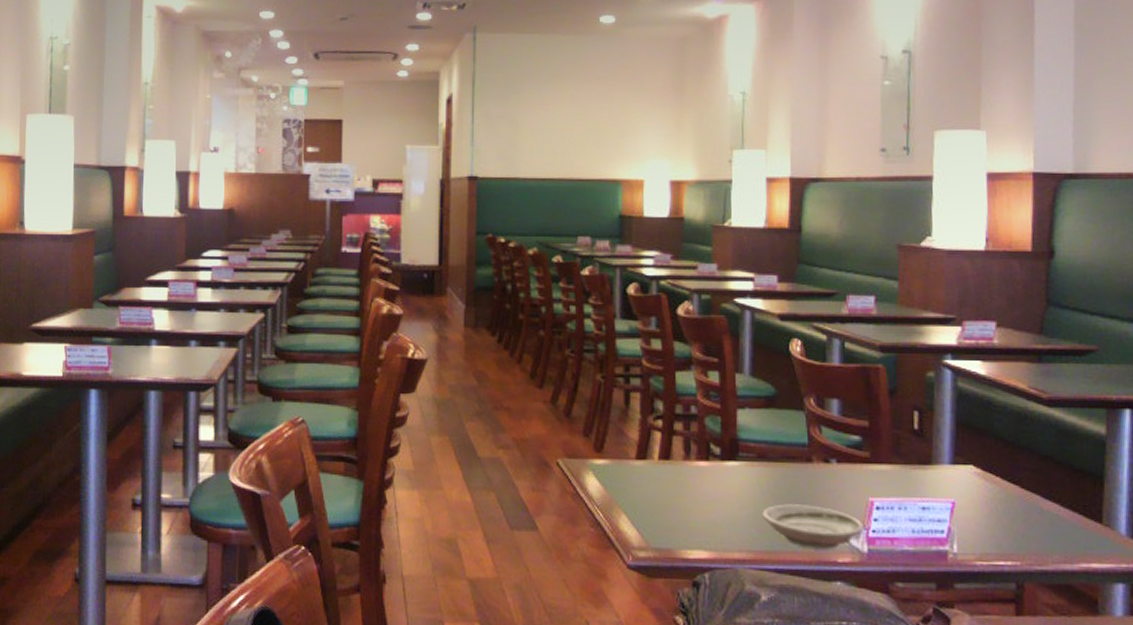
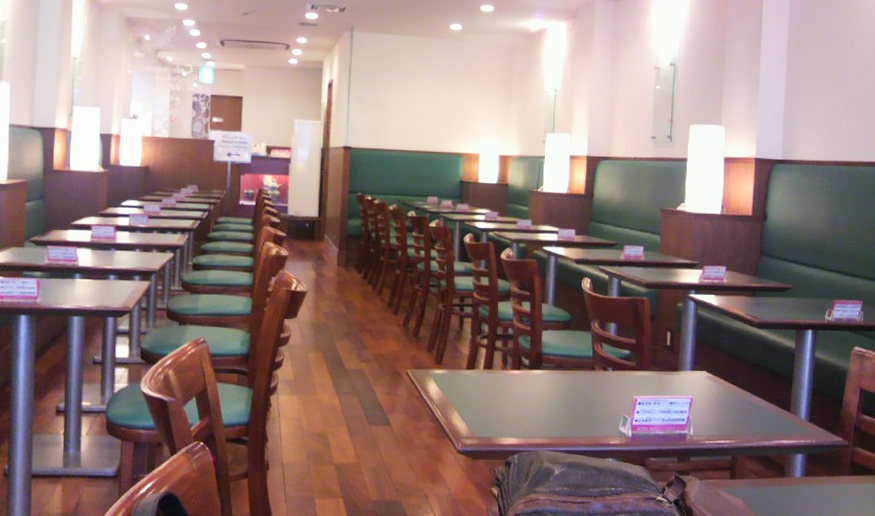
saucer: present [762,504,865,549] -> none [558,402,630,434]

